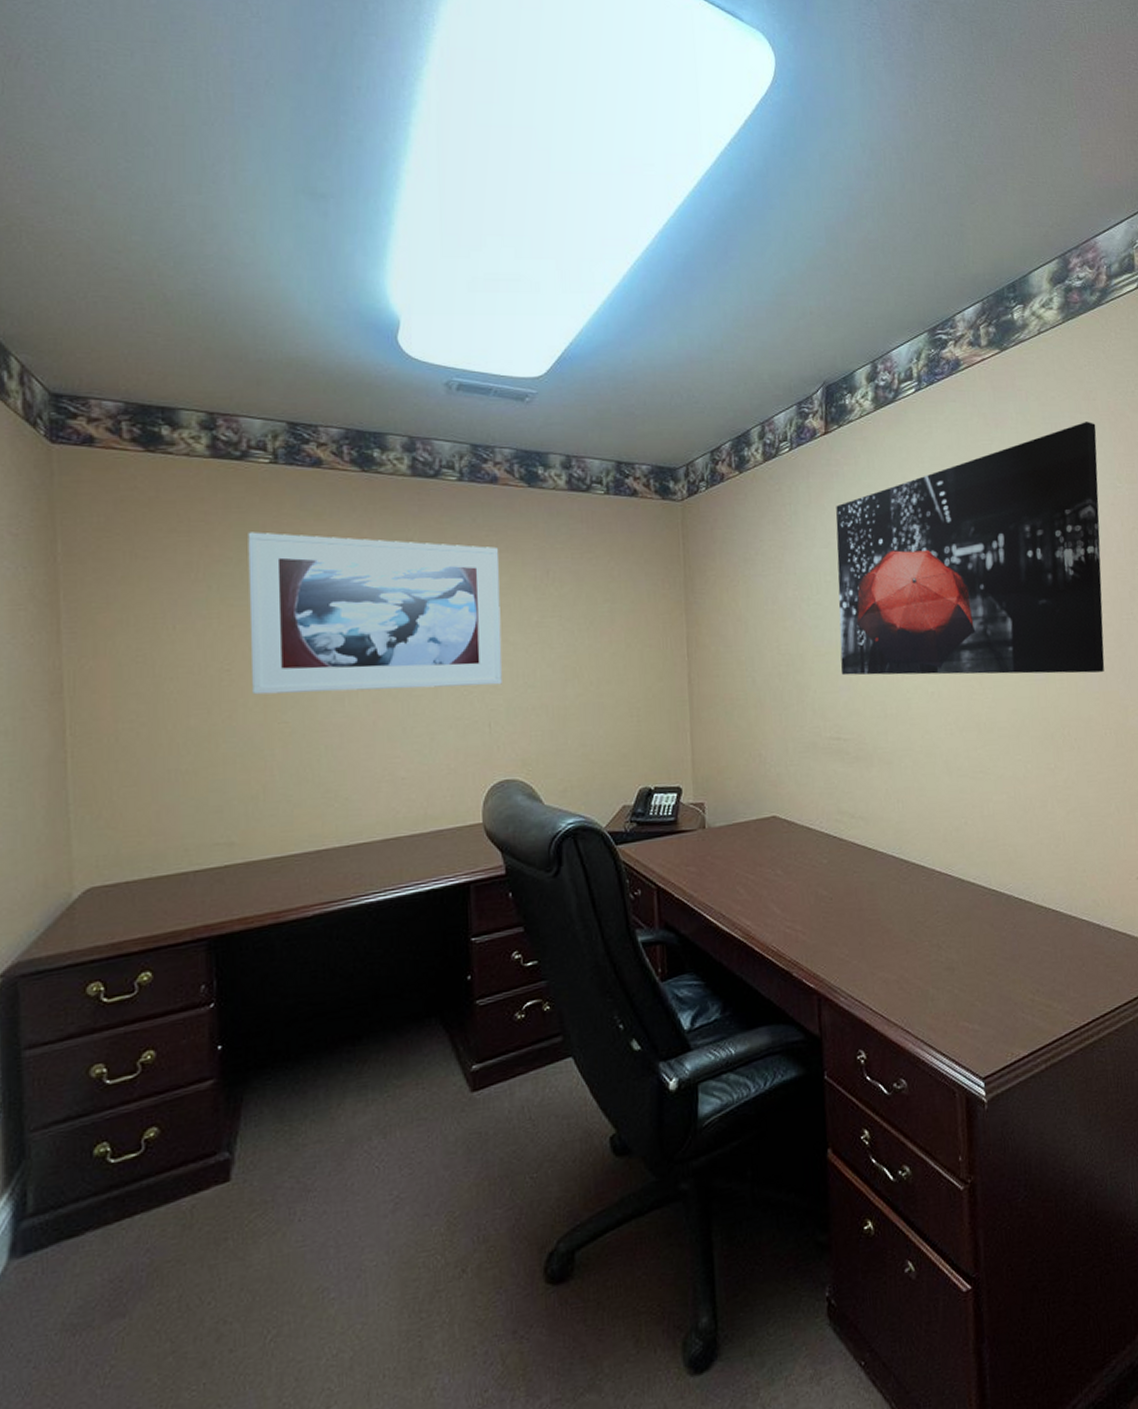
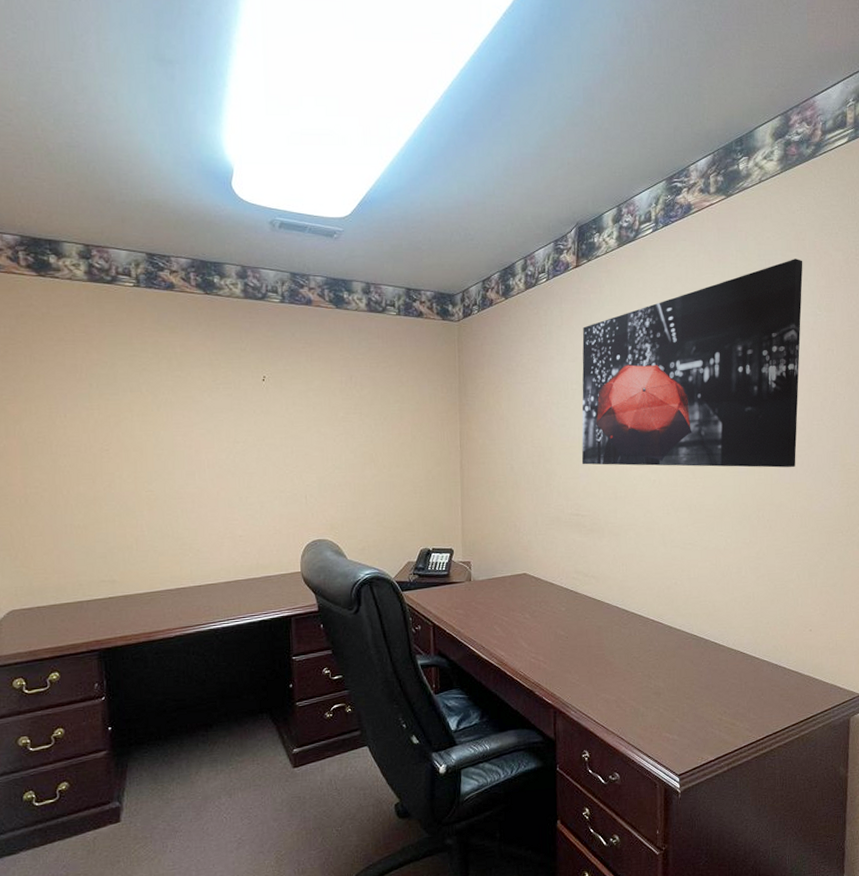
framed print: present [248,532,502,695] -> none [118,342,316,469]

